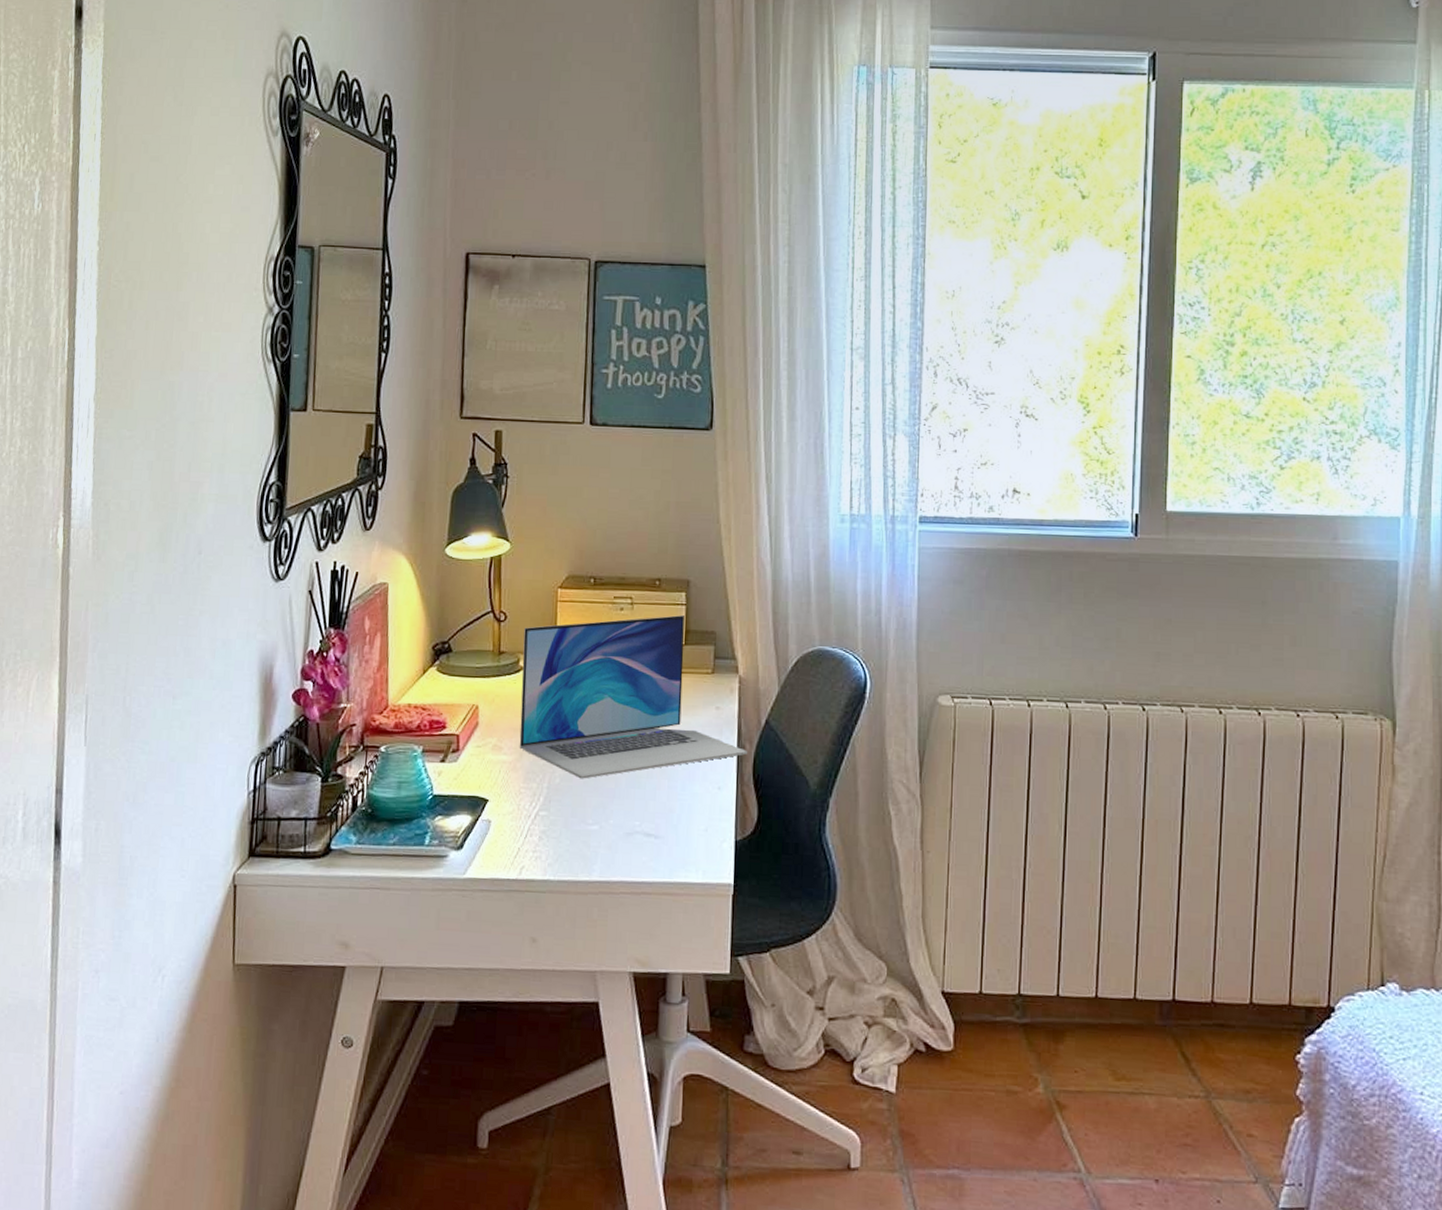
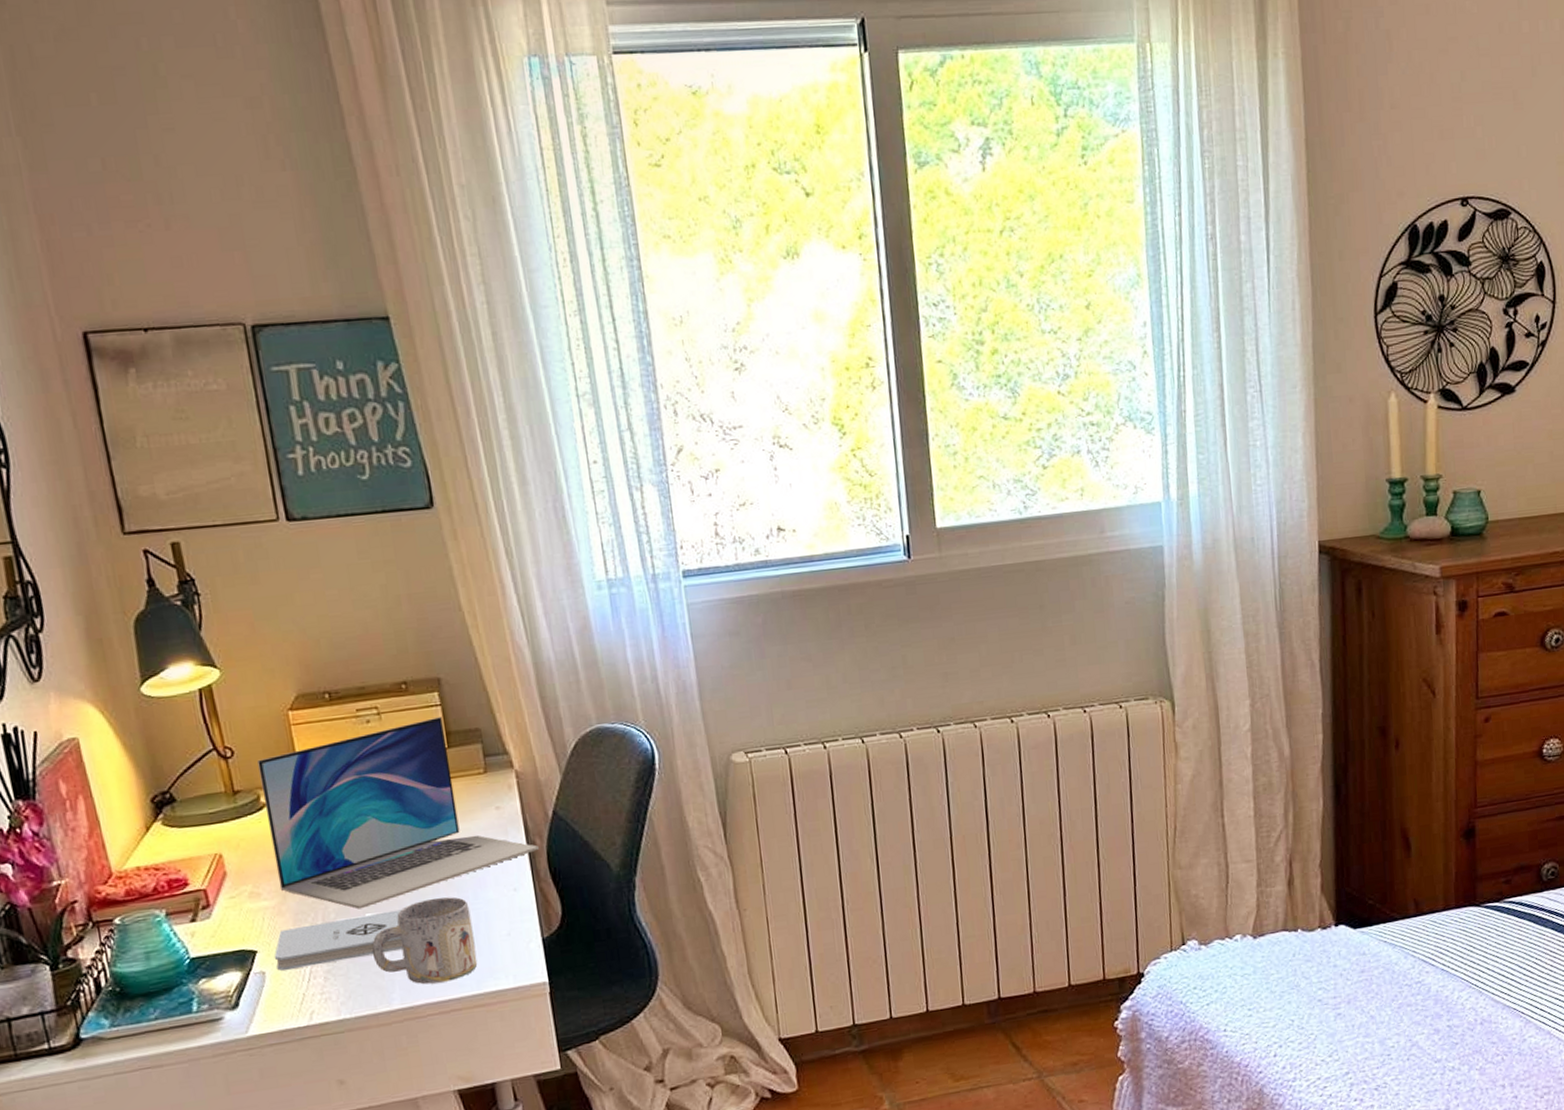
notepad: none [502,785,617,825] -> present [275,909,403,971]
mug: none [585,782,676,864] -> present [372,897,478,985]

